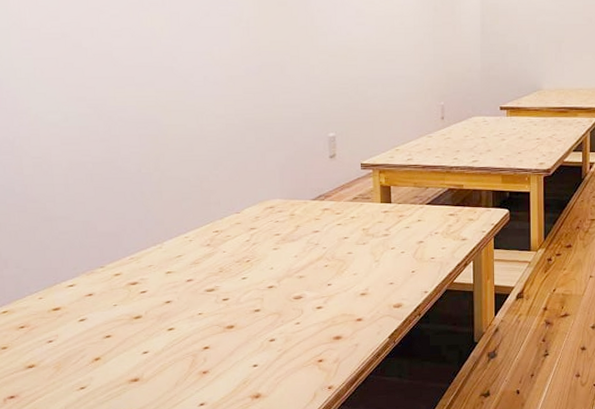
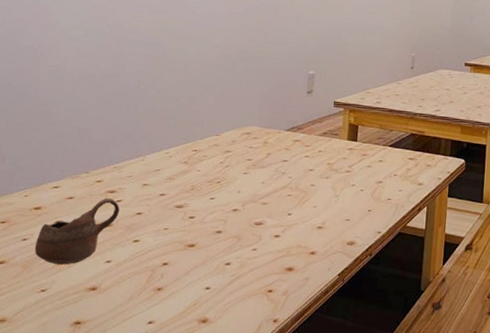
cup: none [63,290,146,362] -> present [34,198,120,265]

